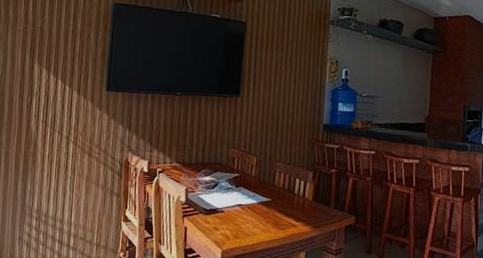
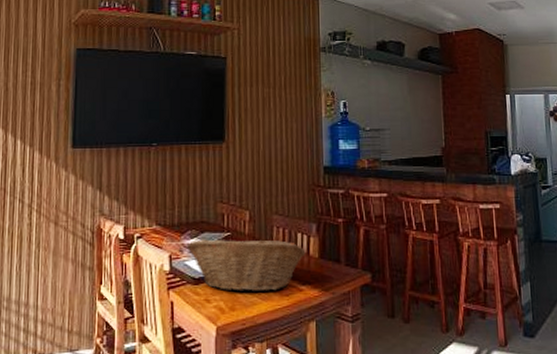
fruit basket: none [201,177,302,225] -> present [186,238,306,292]

